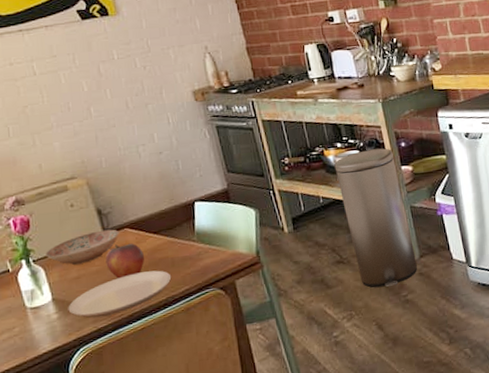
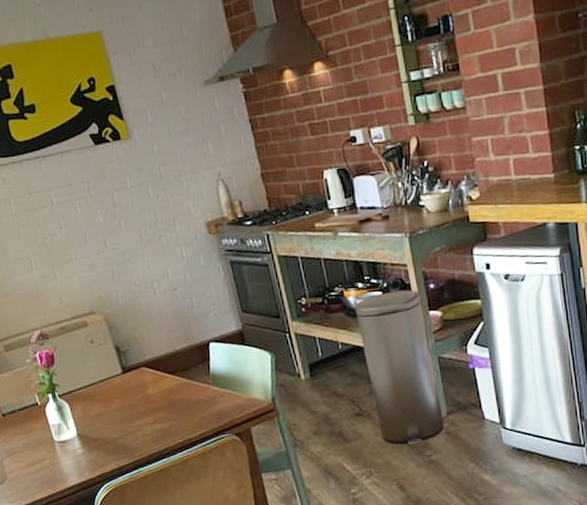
dish: present [45,229,119,265] -> none [69,367,137,401]
plate: present [68,270,172,318] -> none [91,412,188,455]
fruit: present [105,244,144,279] -> none [125,383,162,418]

